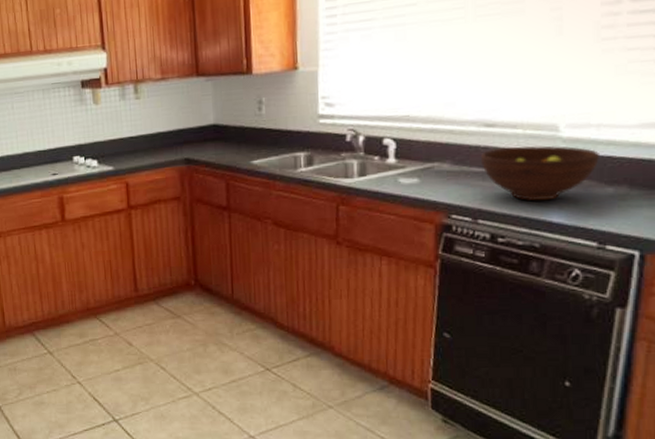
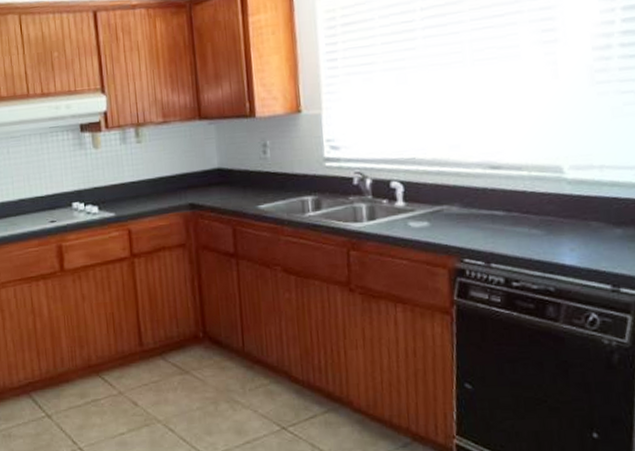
fruit bowl: present [481,145,599,201] -> none [489,187,605,244]

